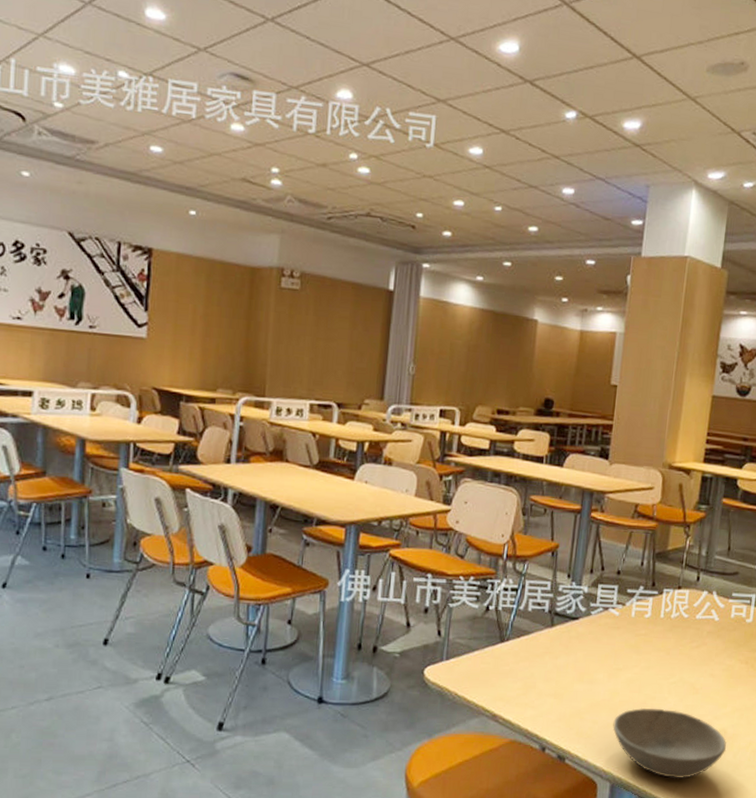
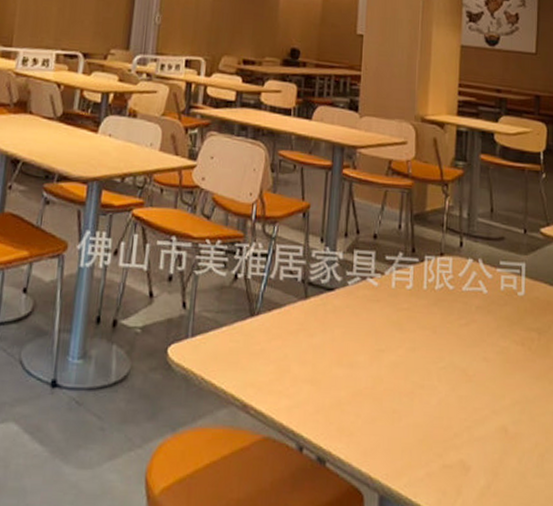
soup bowl: present [612,707,727,779] -> none [378,398,510,491]

